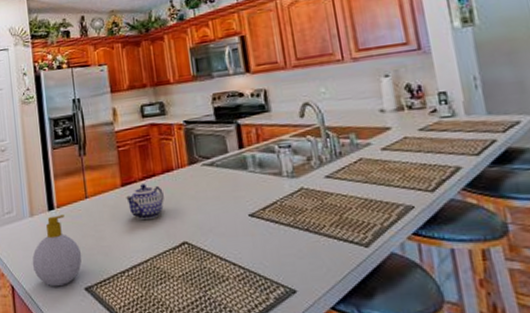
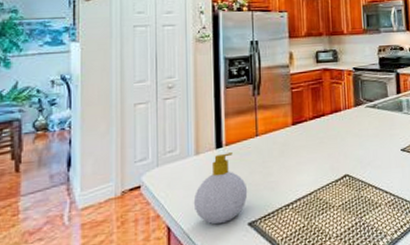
teapot: present [126,183,164,219] -> none [296,122,331,155]

